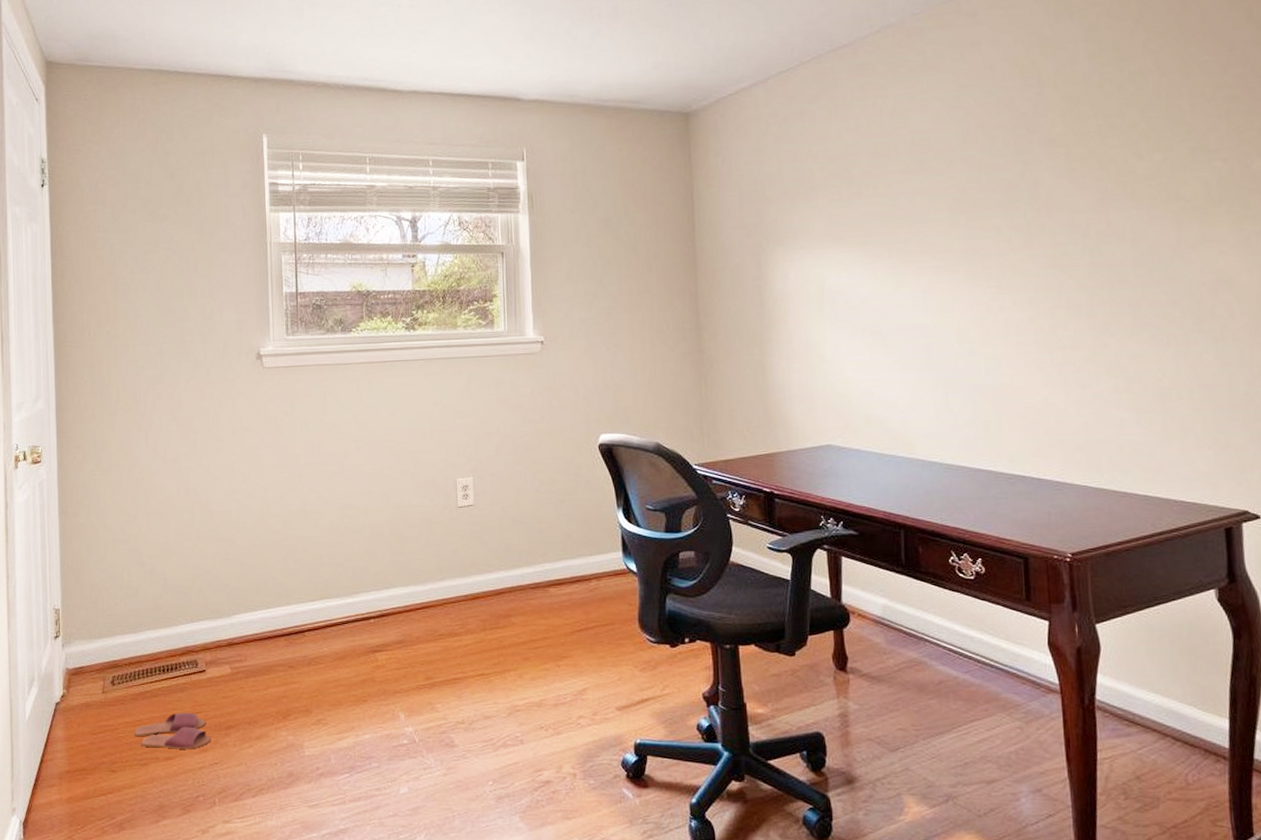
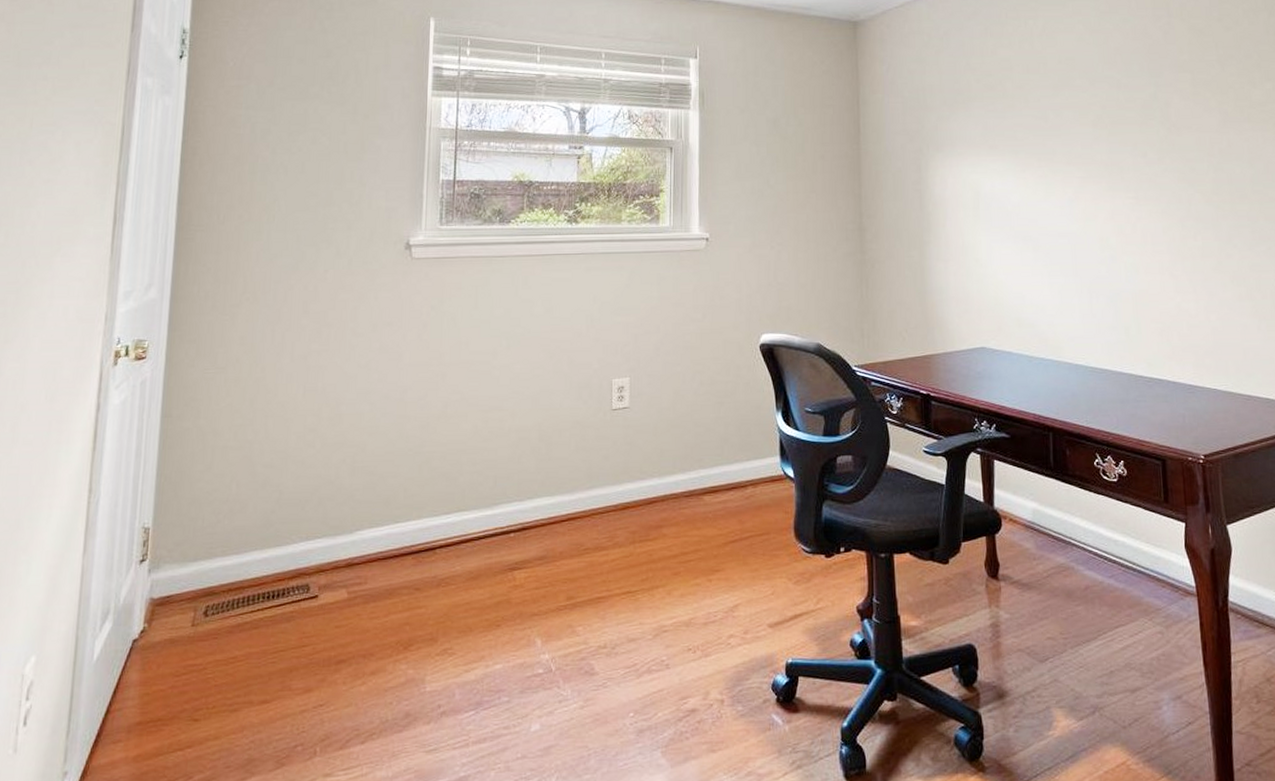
slippers: present [134,712,211,749] -> none [226,646,318,690]

